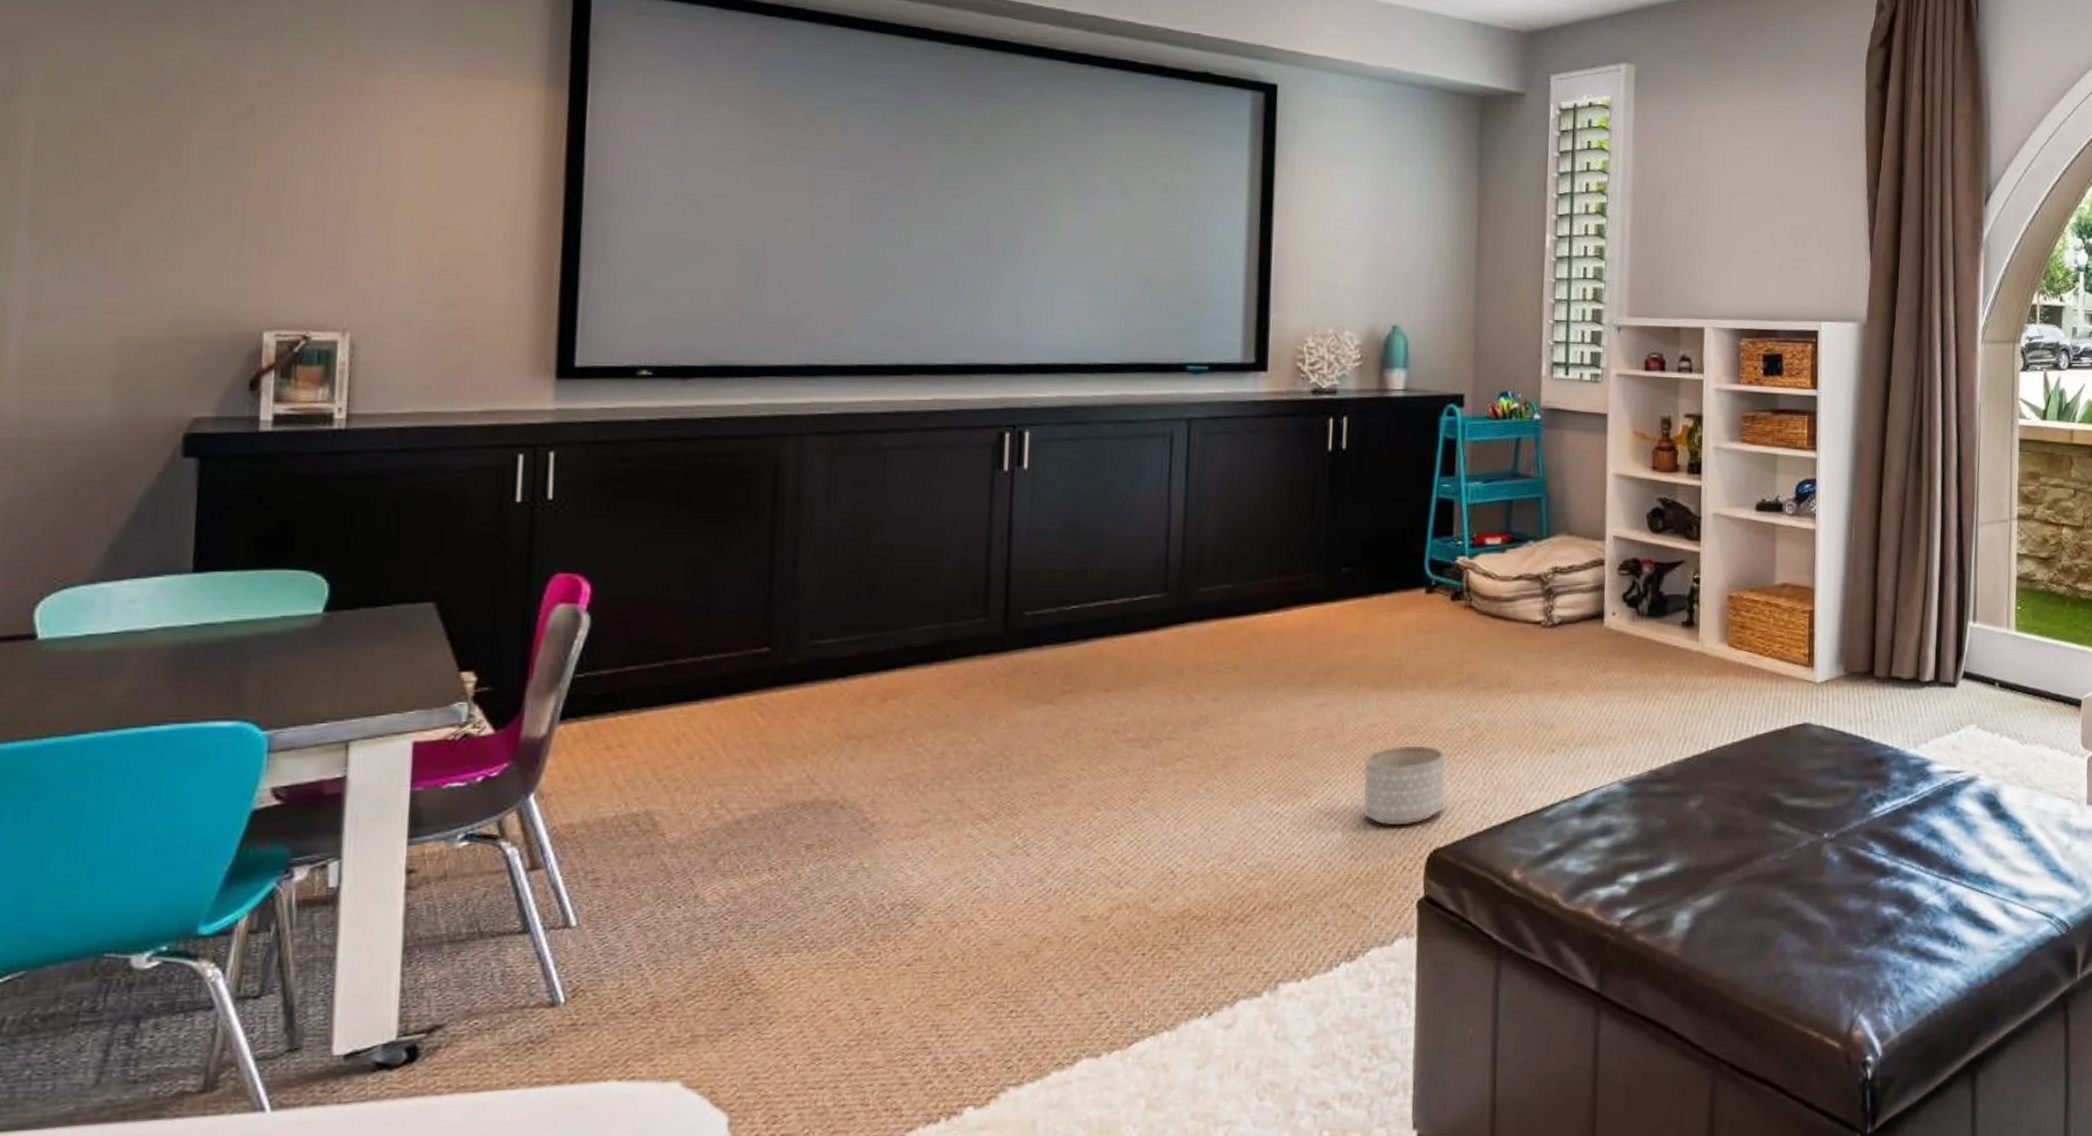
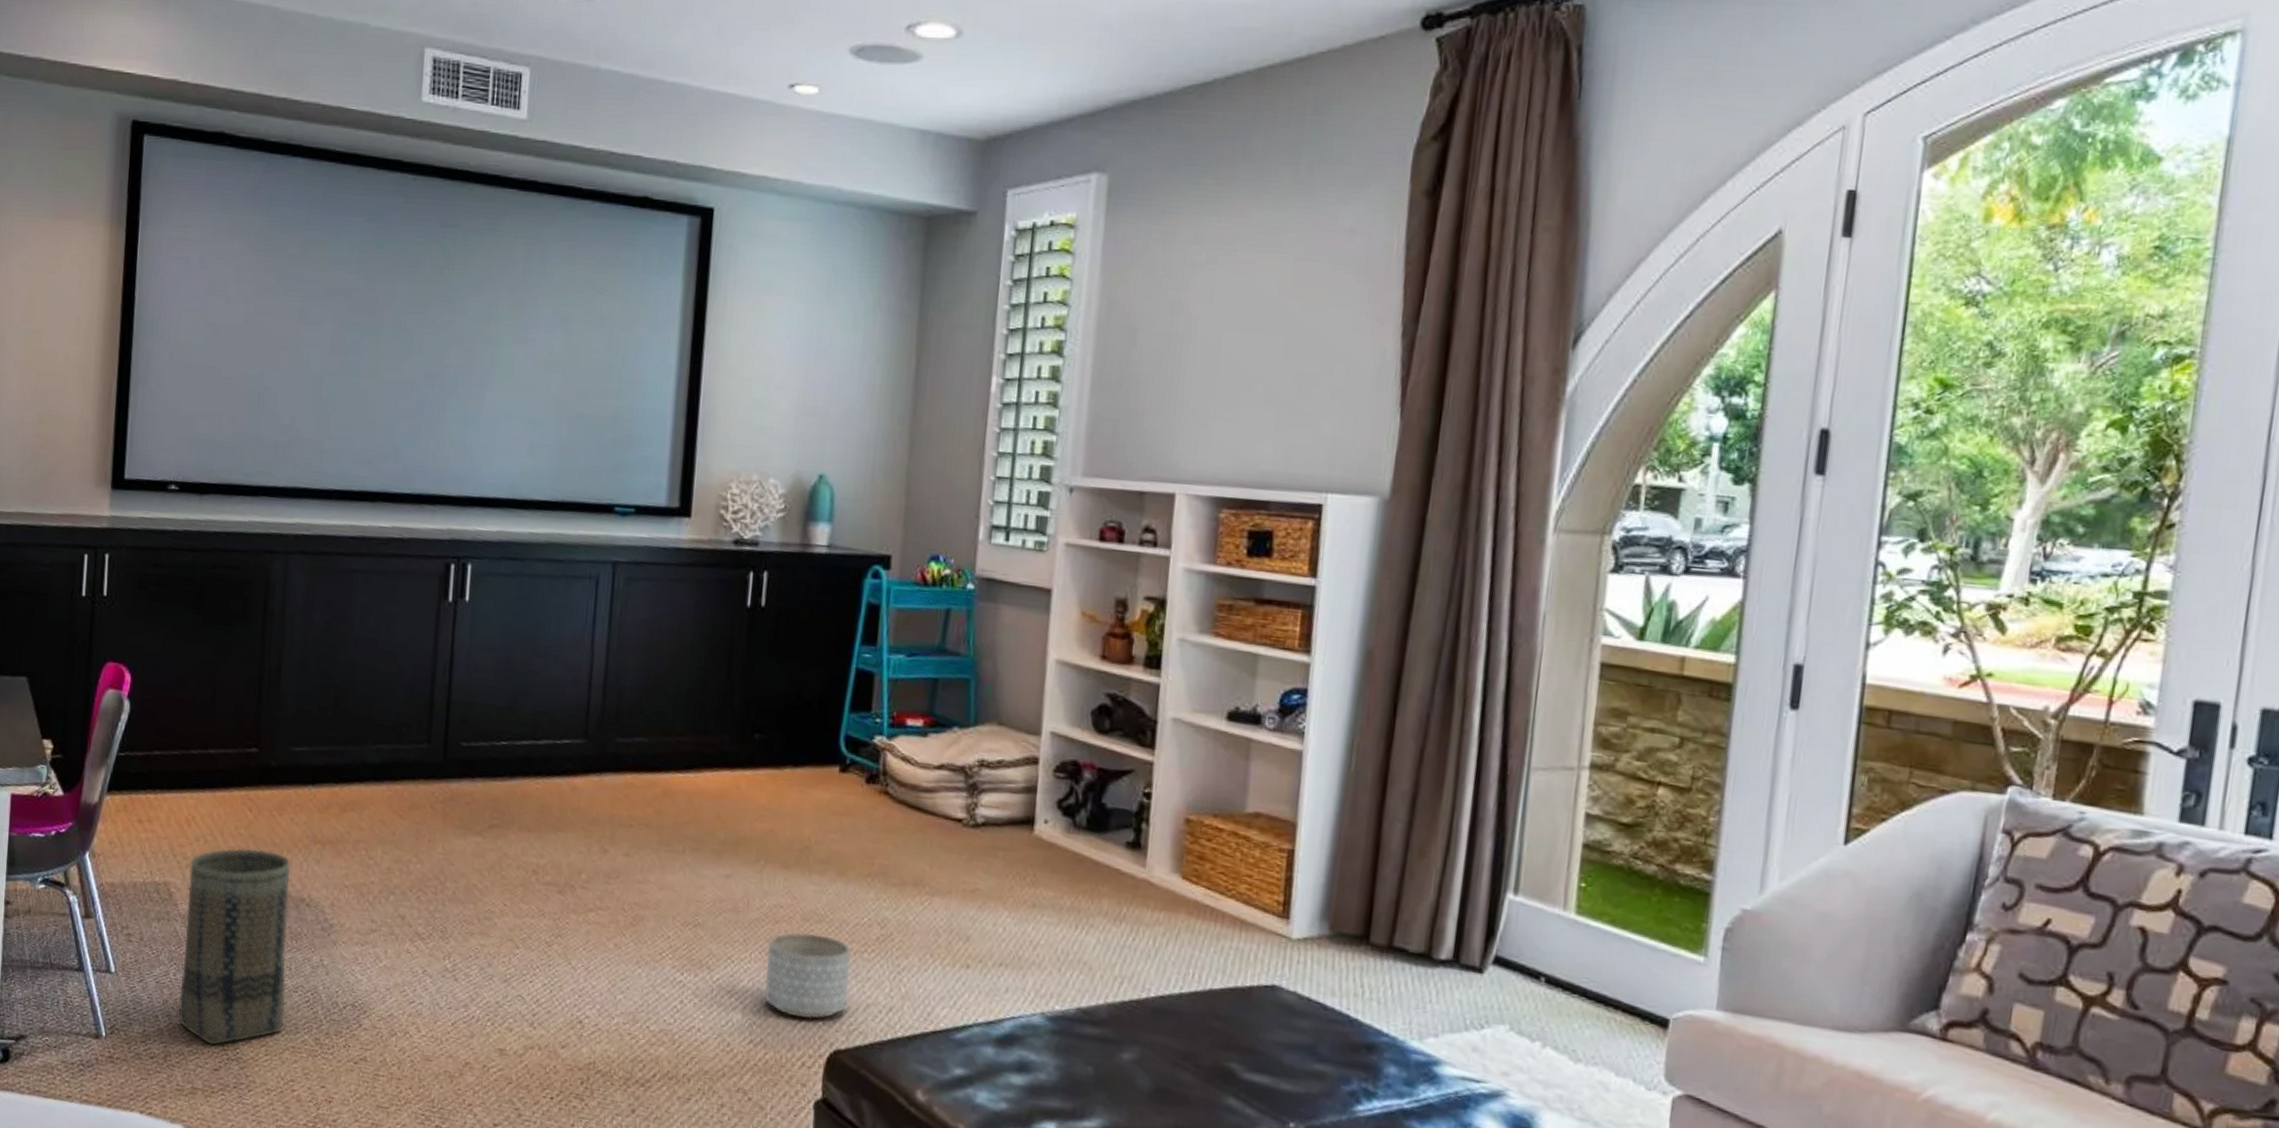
basket: none [669,757,818,983] -> present [178,848,291,1046]

